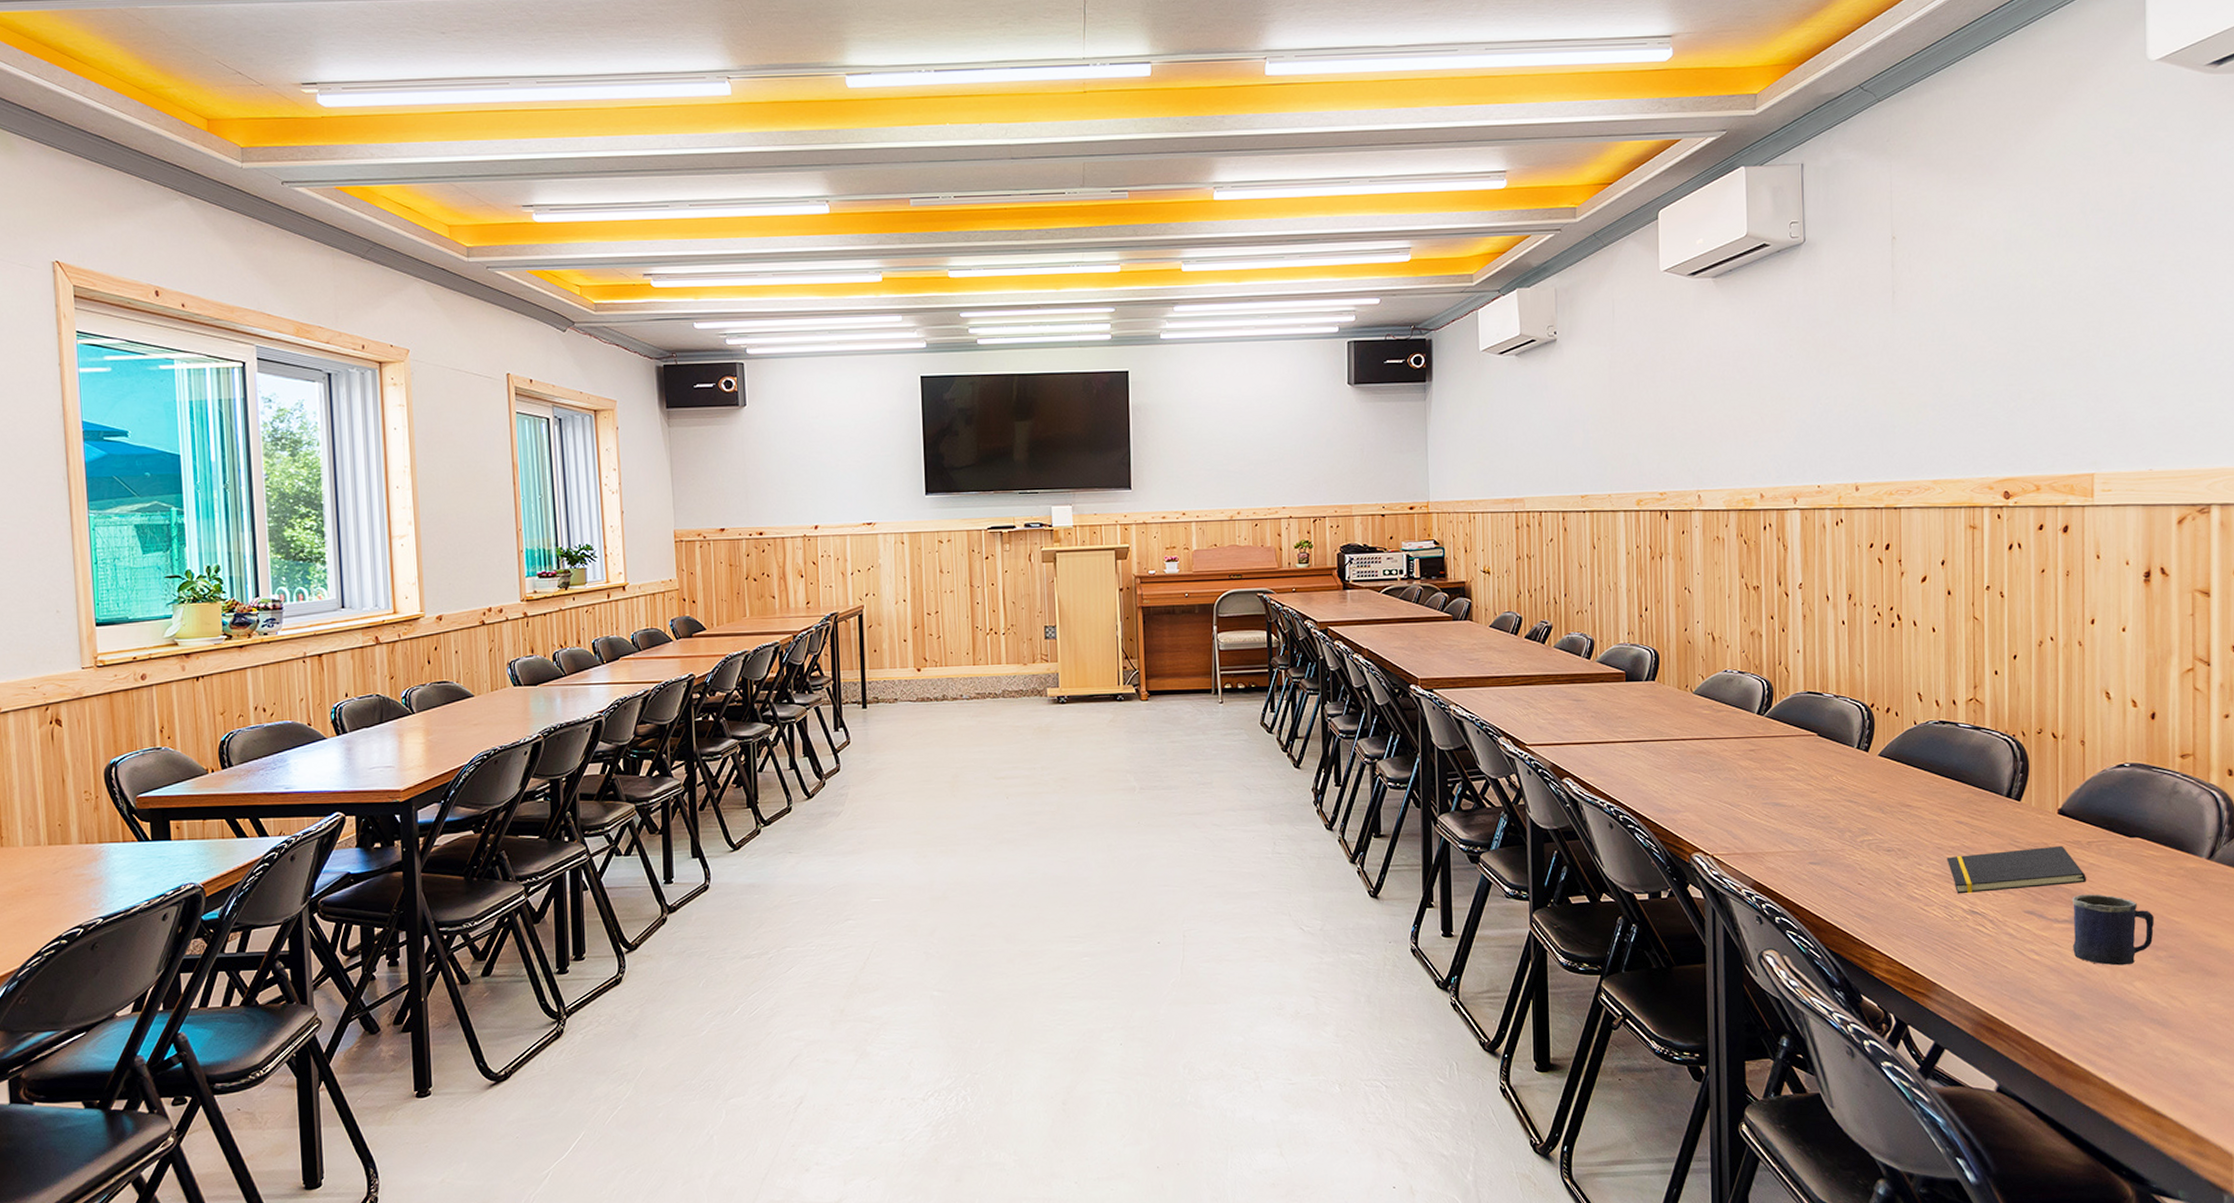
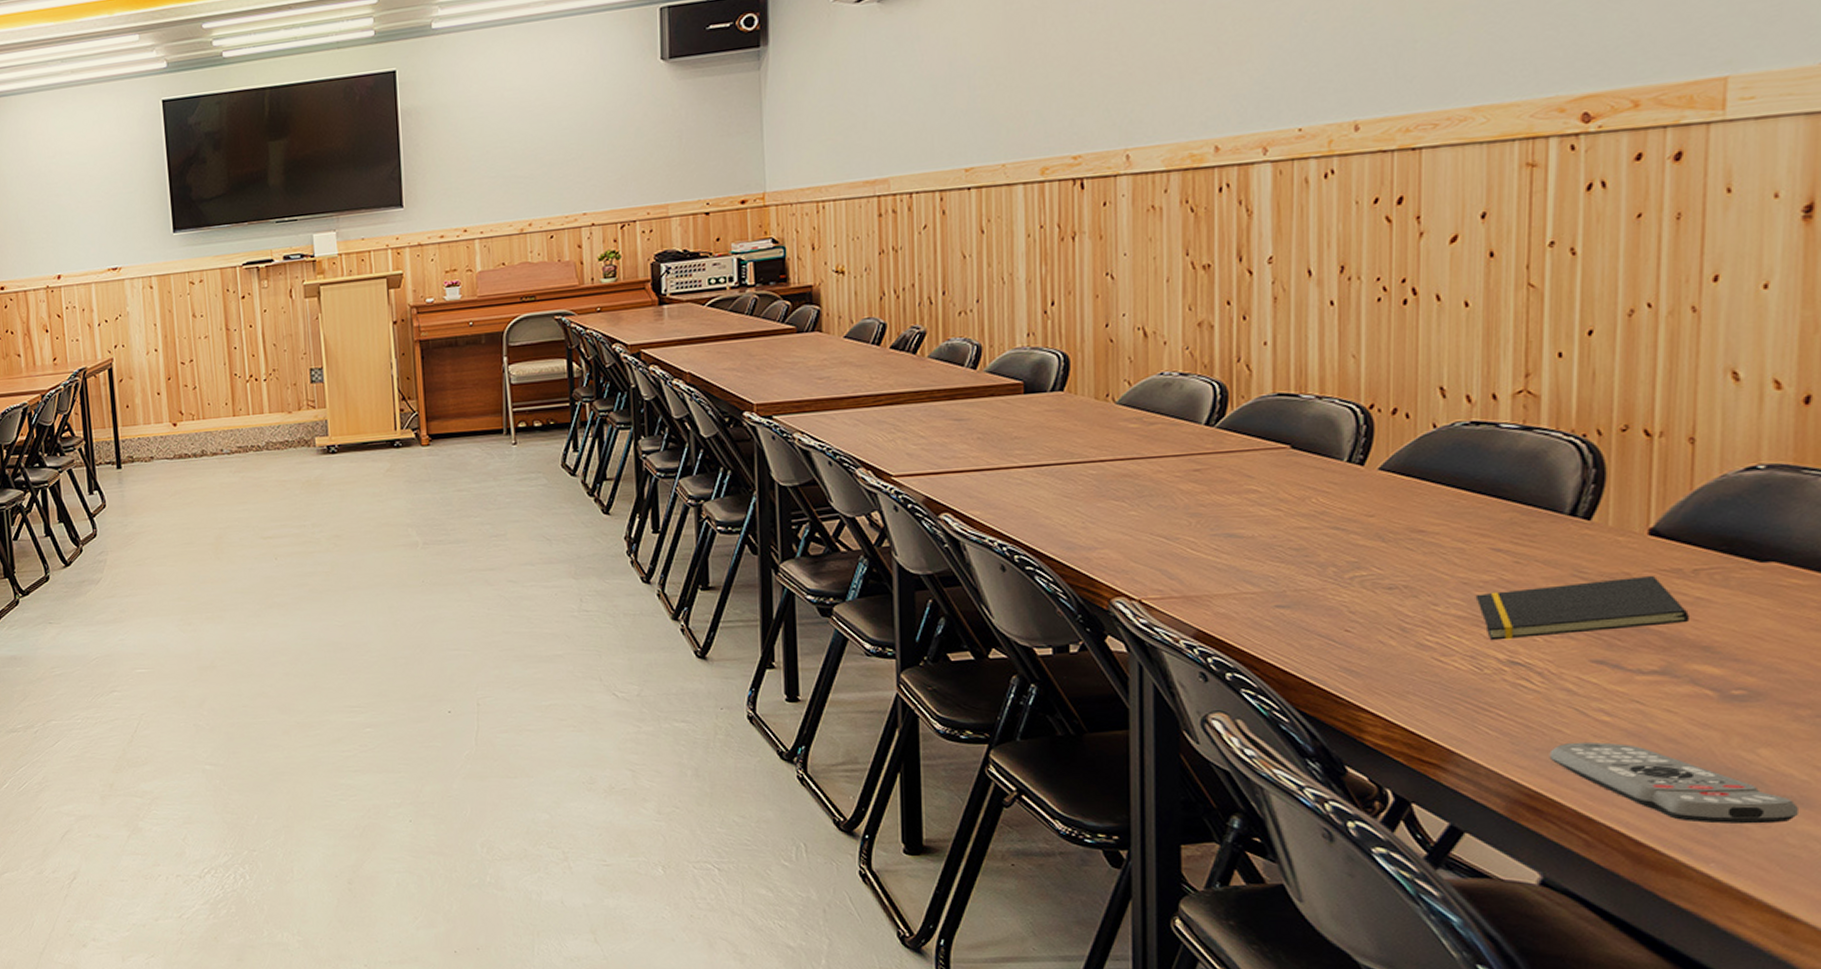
remote control: none [1999,975,2161,1041] -> present [1549,741,1798,825]
mug: present [2073,894,2154,966] -> none [1664,636,1794,728]

